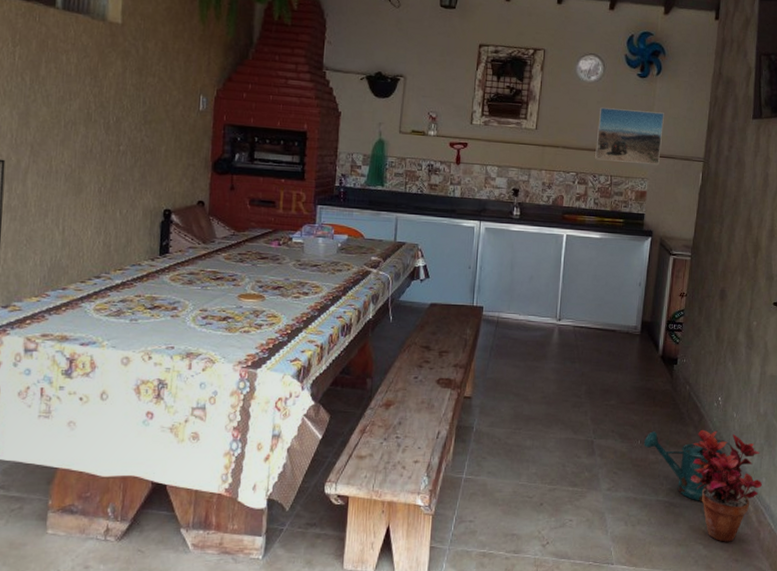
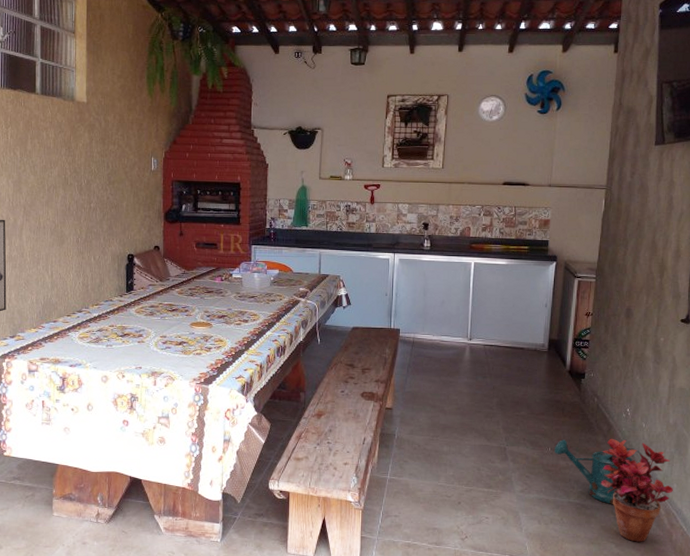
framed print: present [595,107,664,166] -> none [499,144,565,195]

